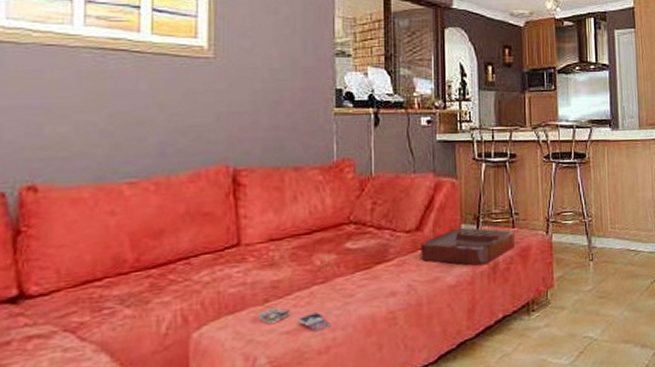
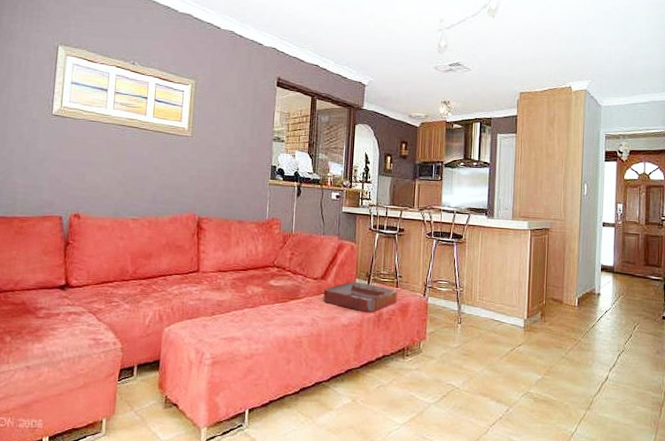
magazine: present [256,308,332,332] -> none [206,320,256,342]

